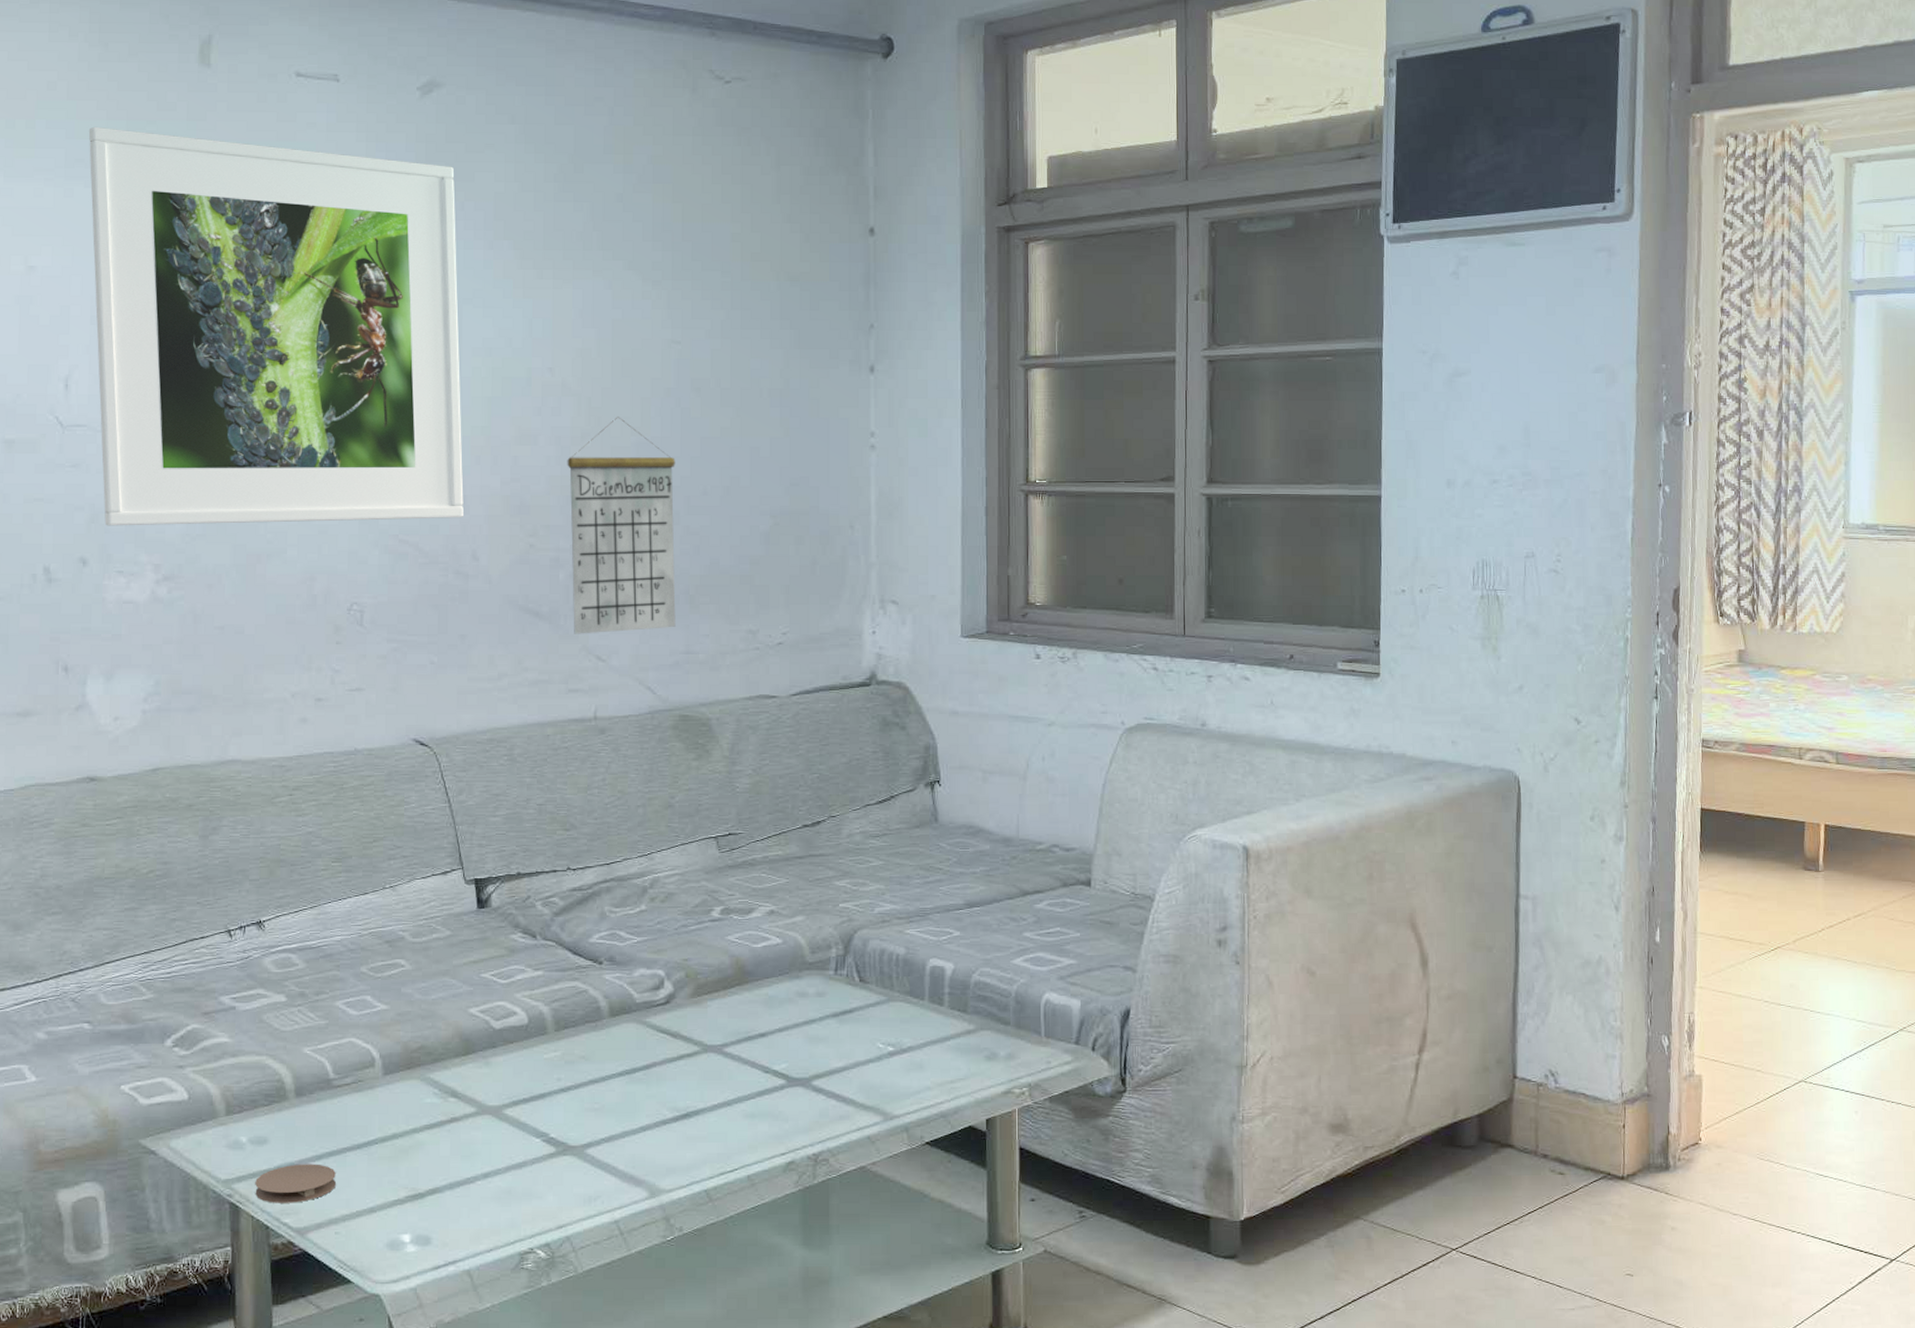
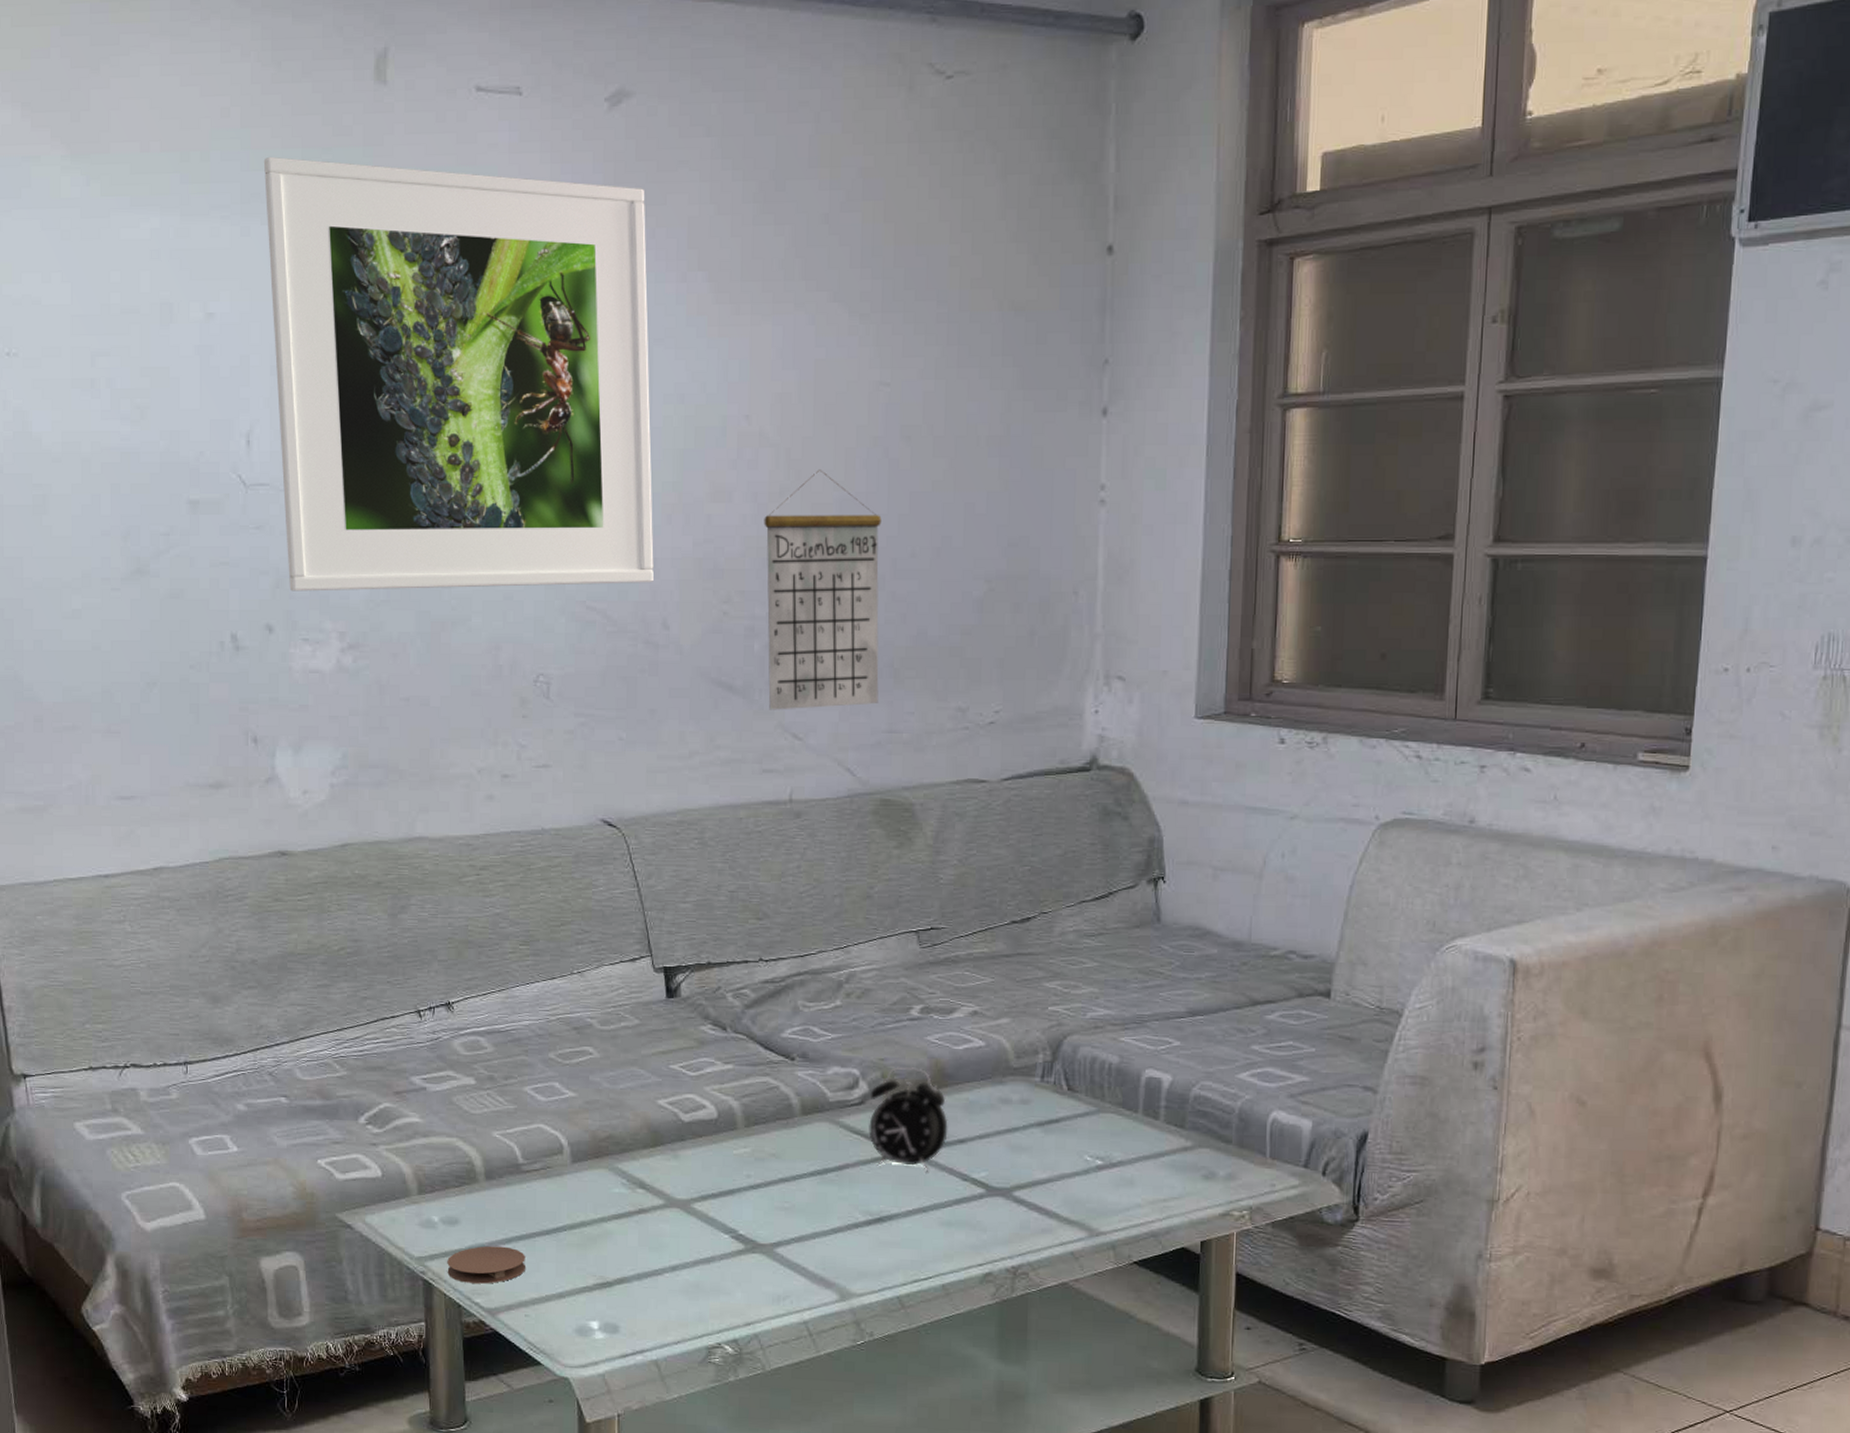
alarm clock: none [674,965,749,1066] -> present [869,1066,948,1172]

